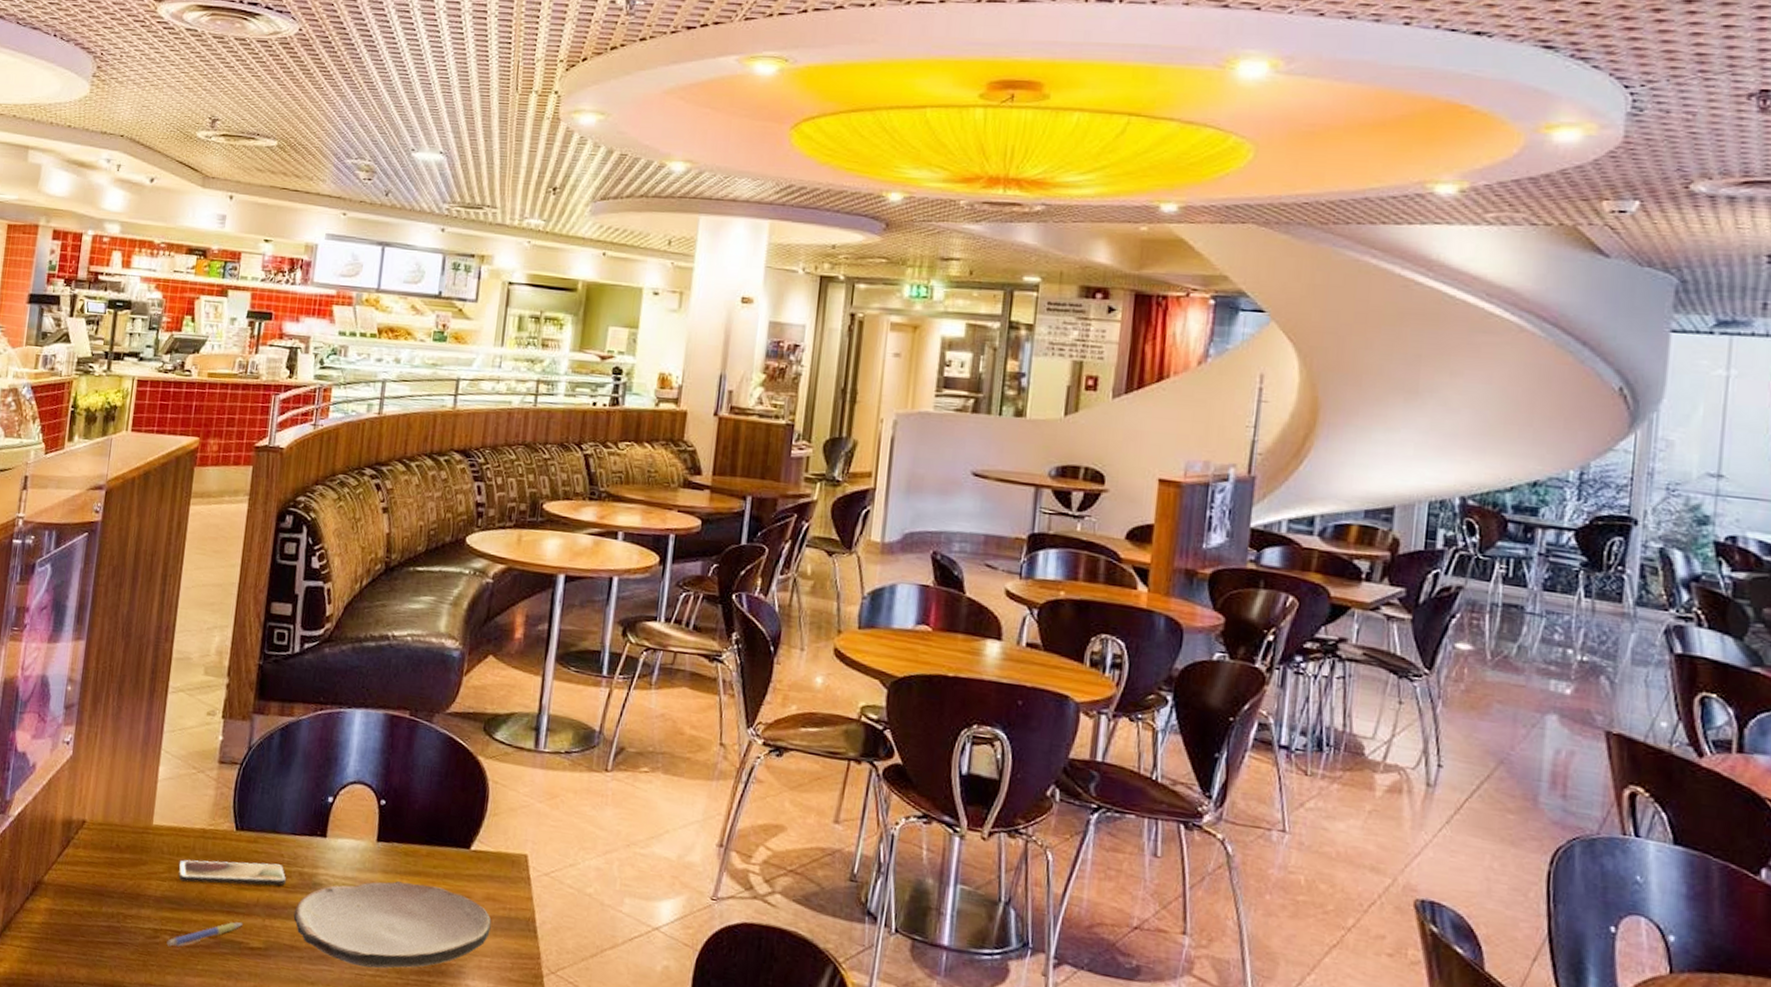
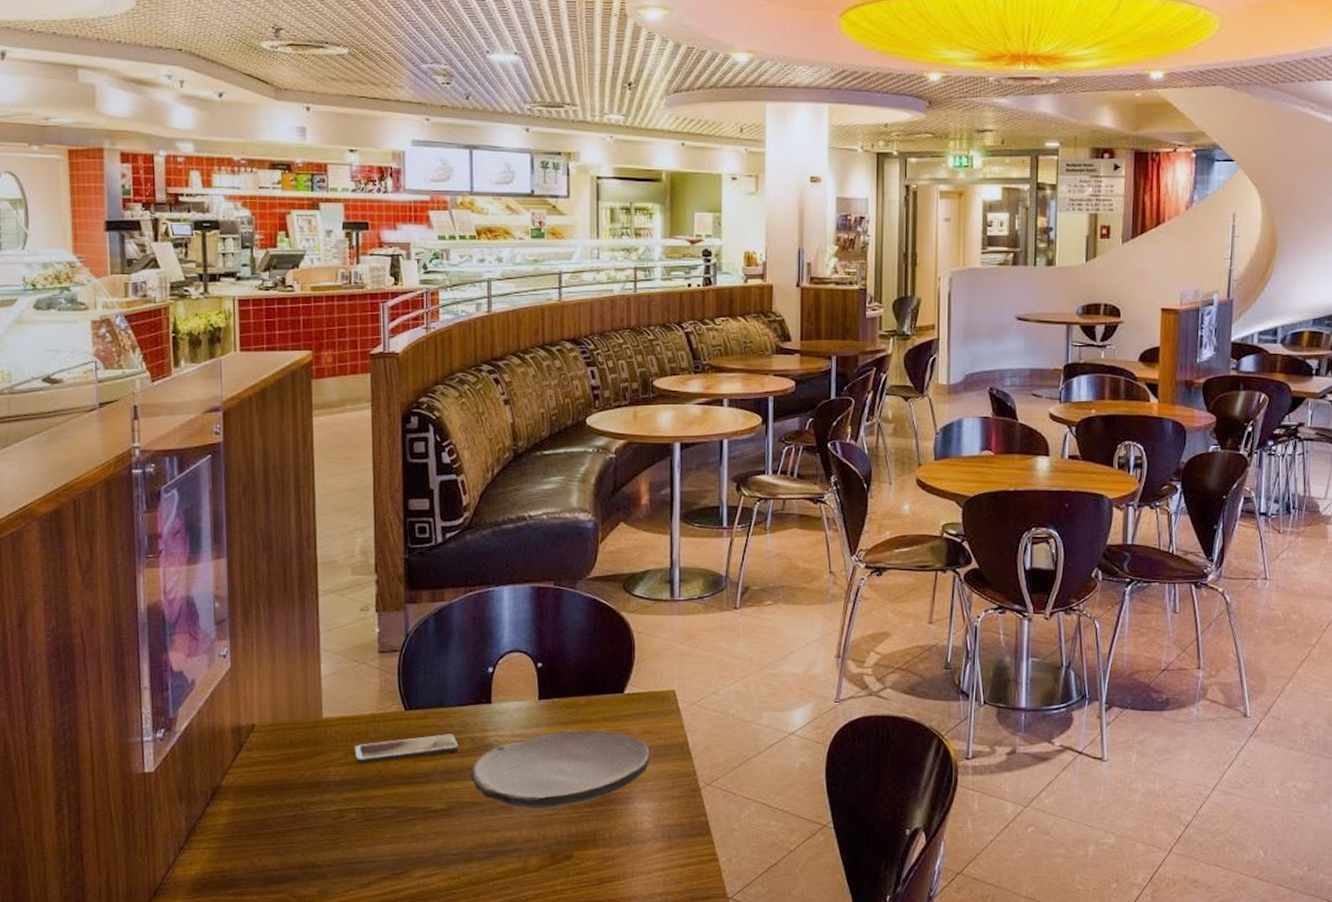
pen: present [166,922,242,947] -> none [353,791,423,823]

